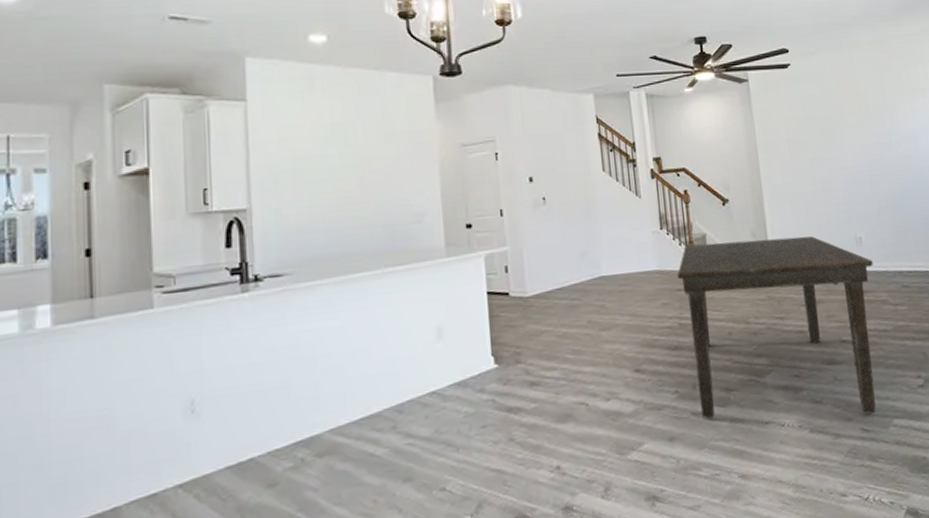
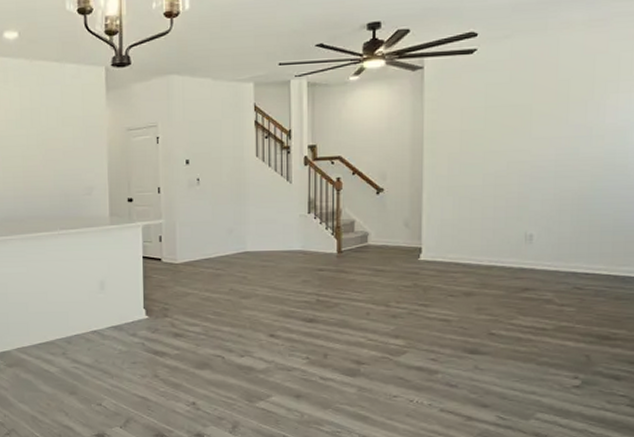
dining table: present [677,236,876,418] -> none [320,229,542,404]

